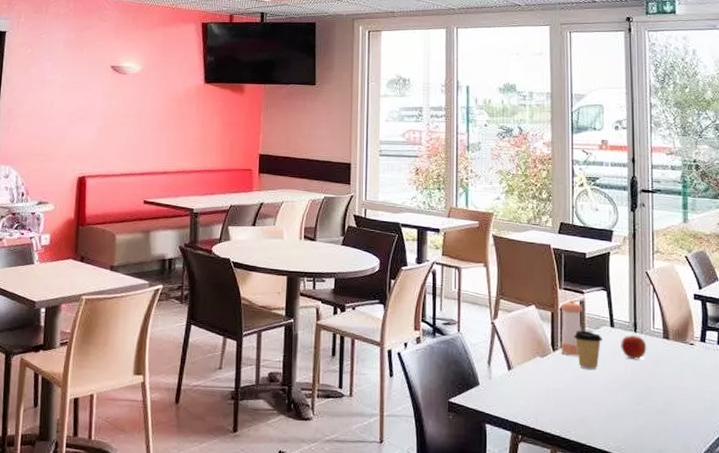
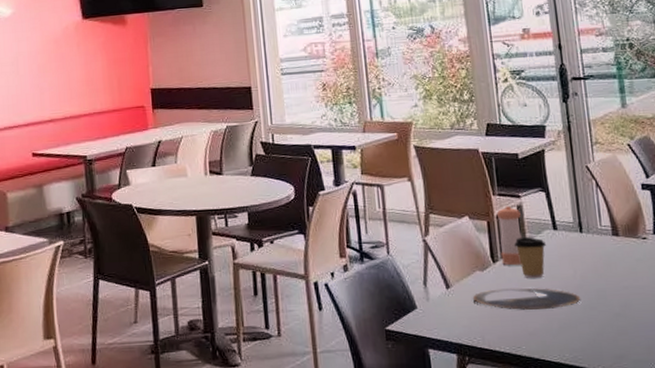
plate: none [530,375,629,400] -> present [472,288,581,310]
apple: present [621,334,647,360] -> none [566,235,596,262]

